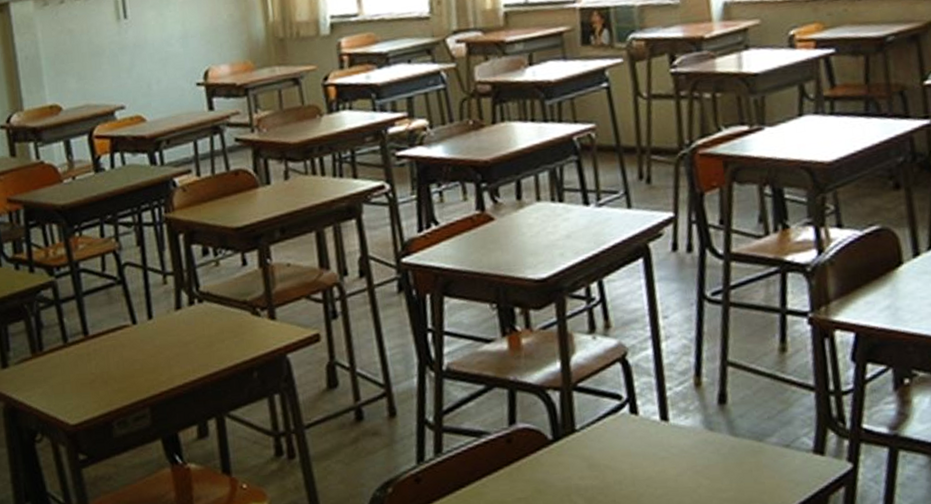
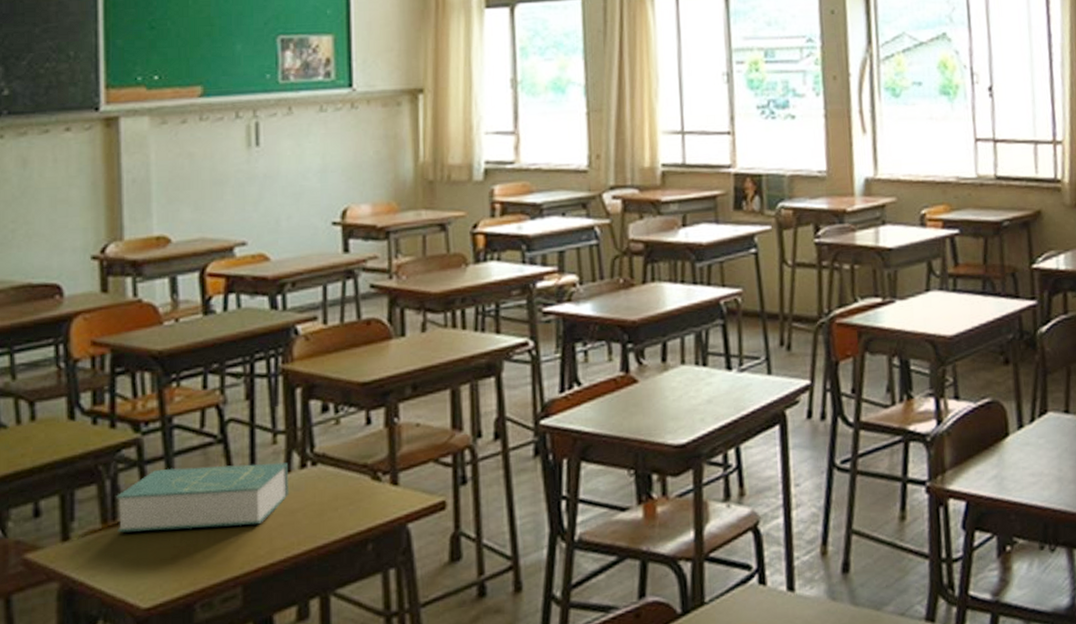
book: none [40,300,182,361] -> present [116,462,290,533]

